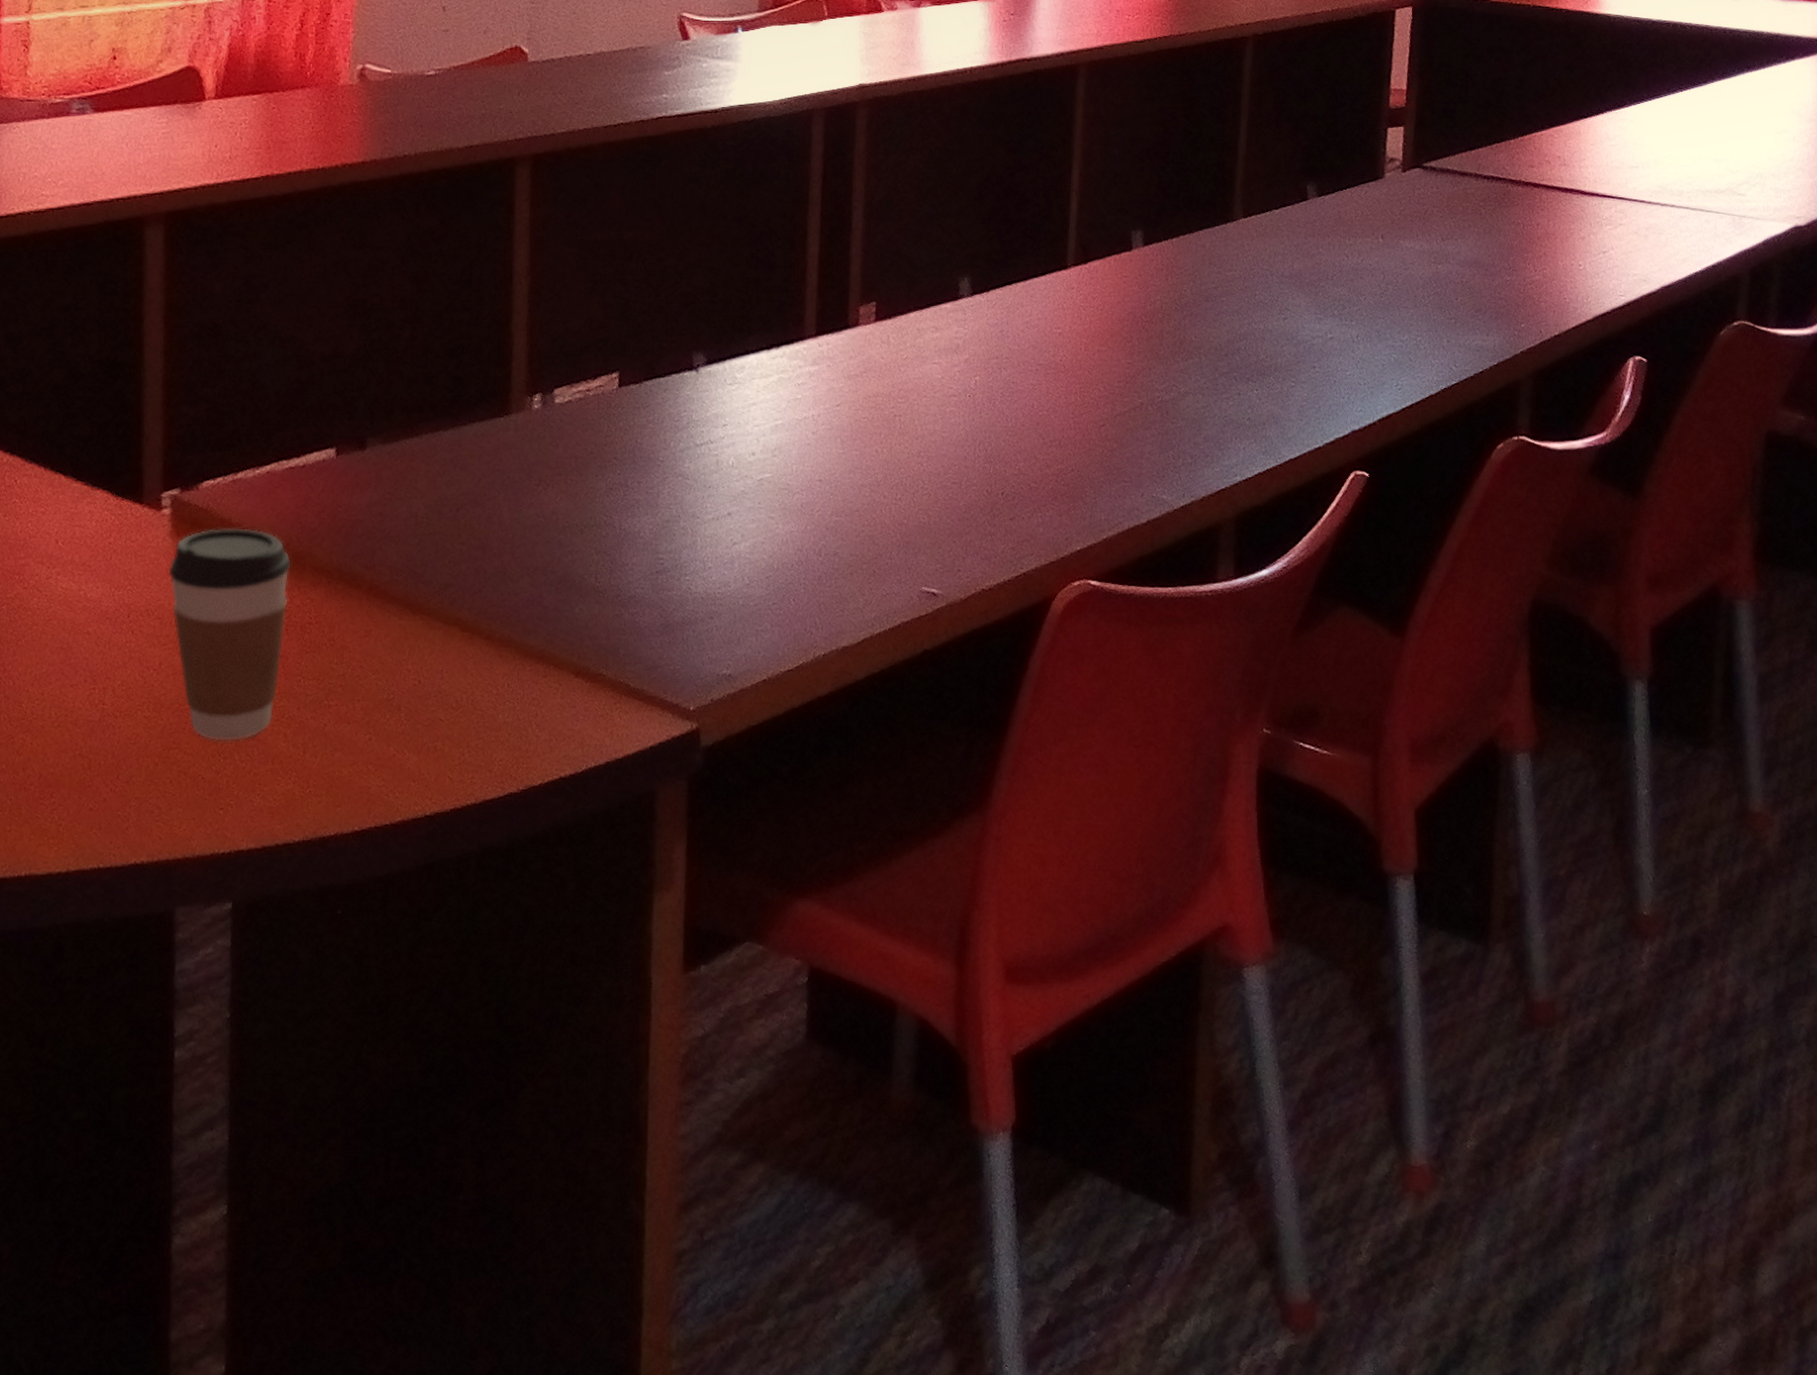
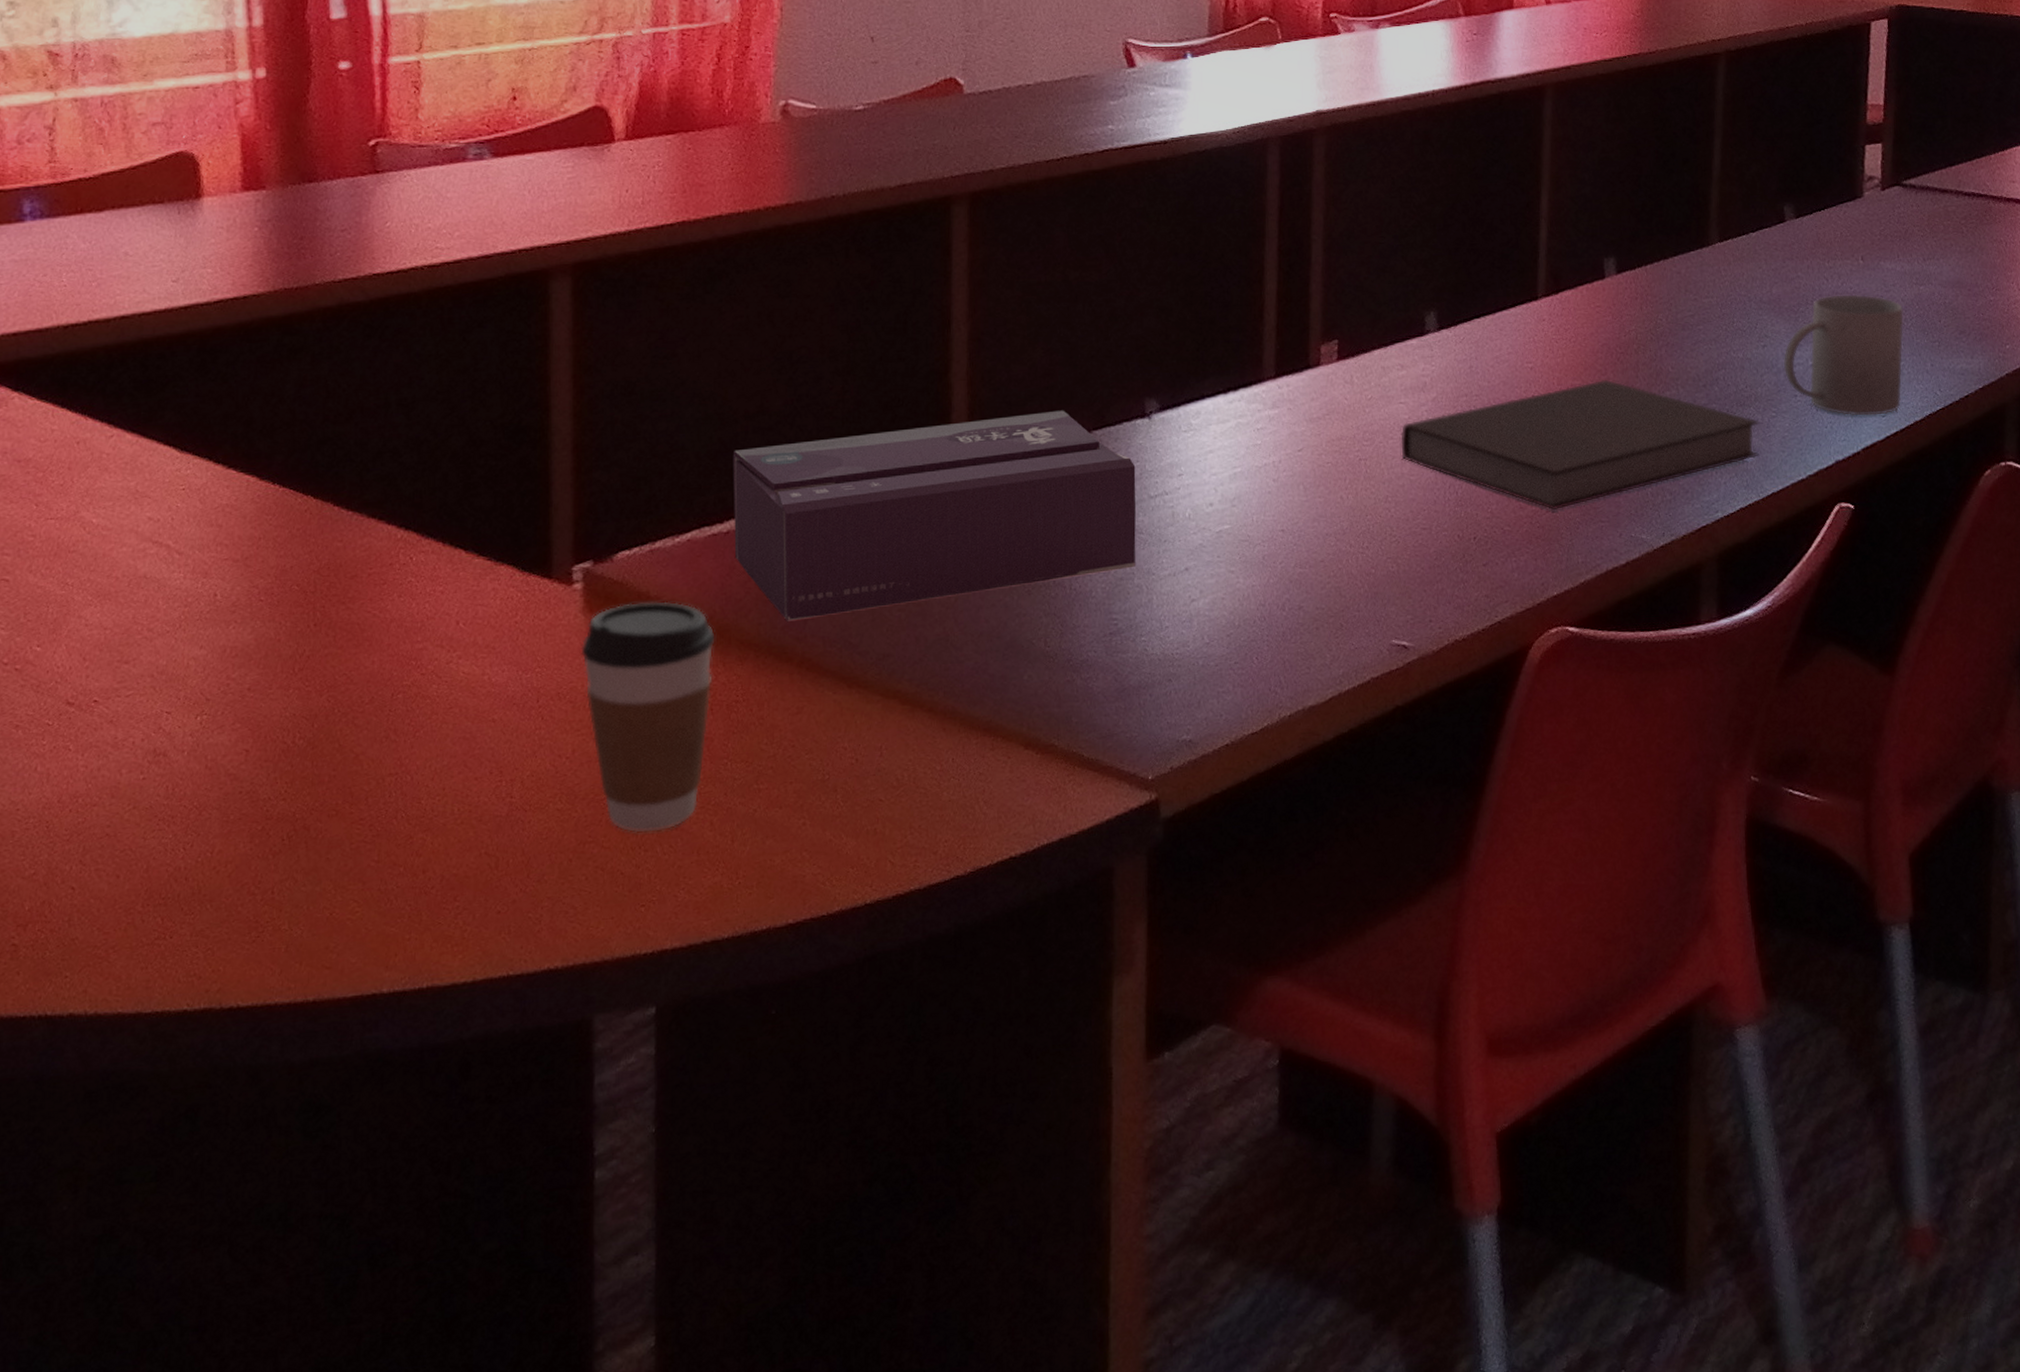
tissue box: none [309,361,683,550] -> present [733,410,1136,621]
notebook: none [934,346,1279,470] -> present [1400,379,1760,511]
mug: none [1303,271,1422,388] -> present [1783,294,1904,416]

